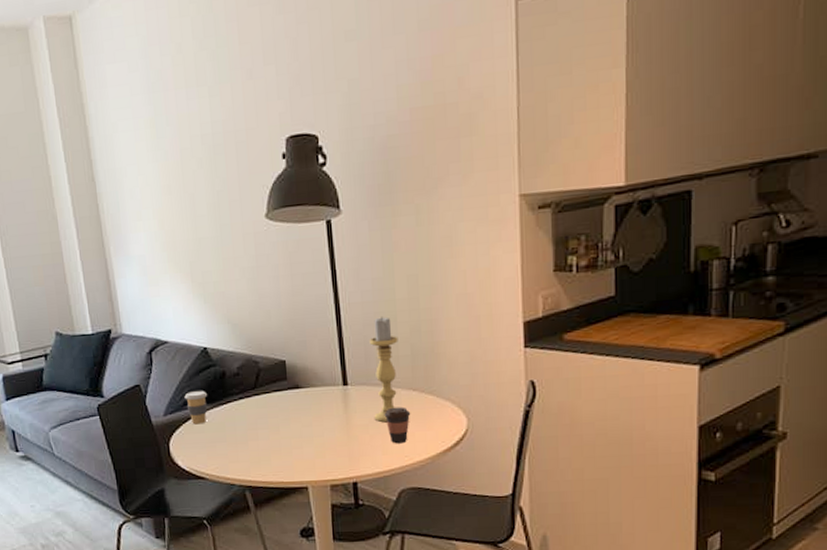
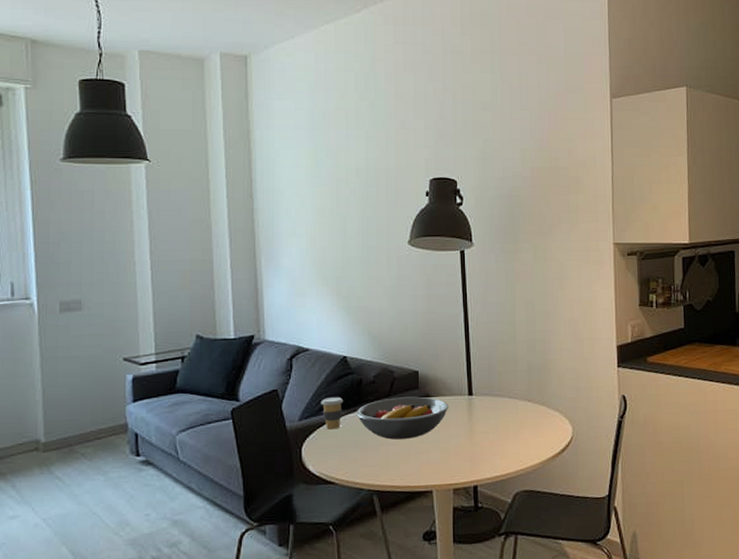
fruit bowl: none [221,388,322,434] -> present [356,396,449,440]
candle holder: present [369,317,398,423] -> none [493,336,517,430]
coffee cup: present [384,406,411,444] -> none [503,416,526,450]

